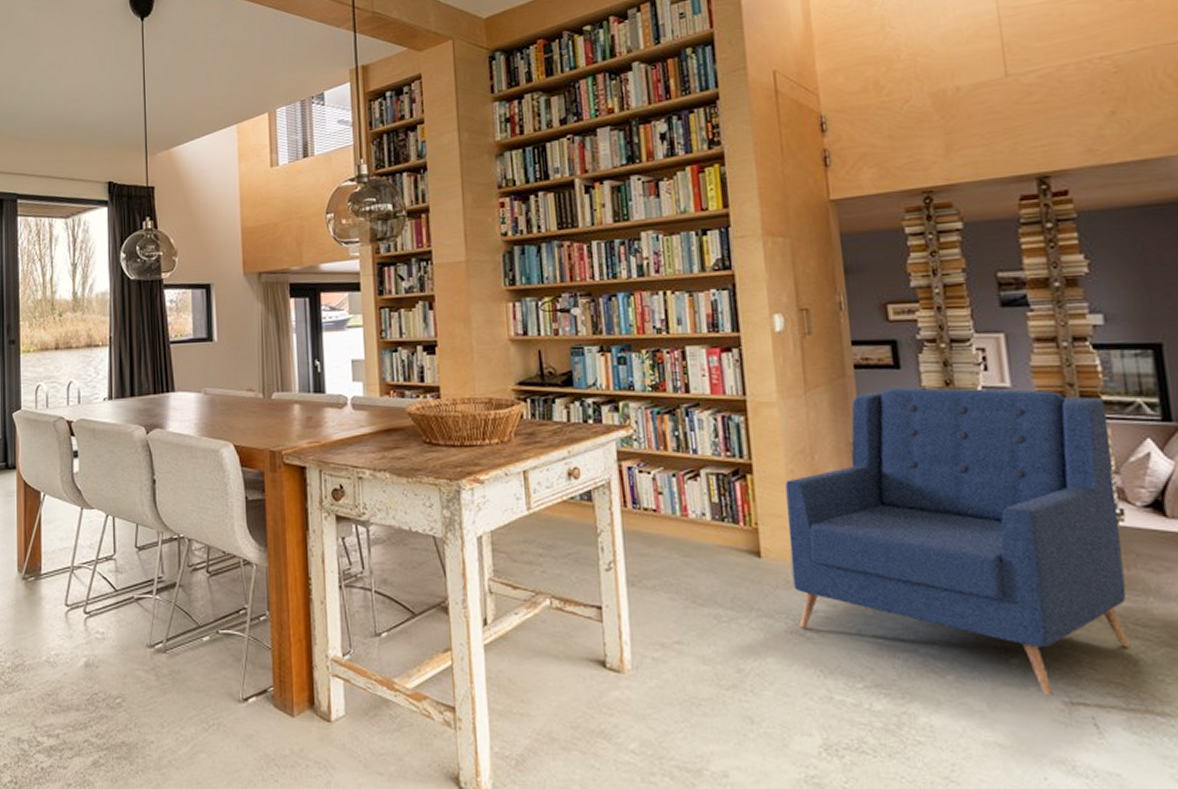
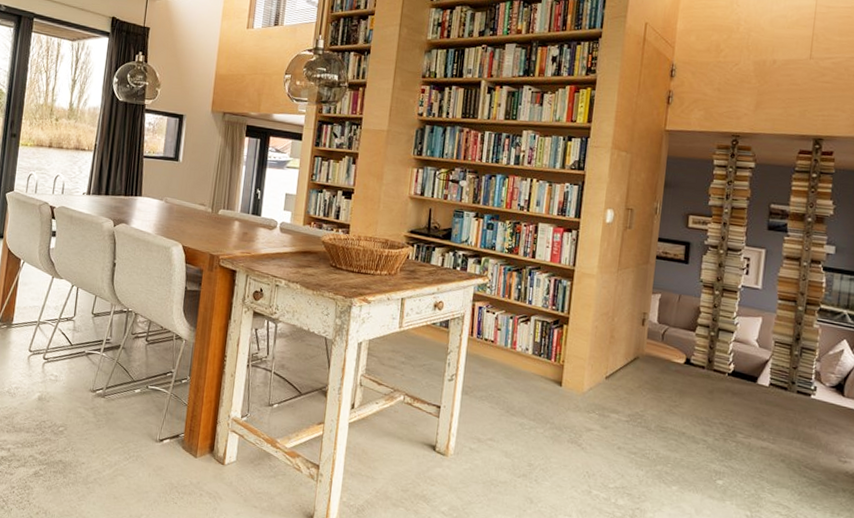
armchair: present [785,387,1130,696] -> none [578,277,822,509]

